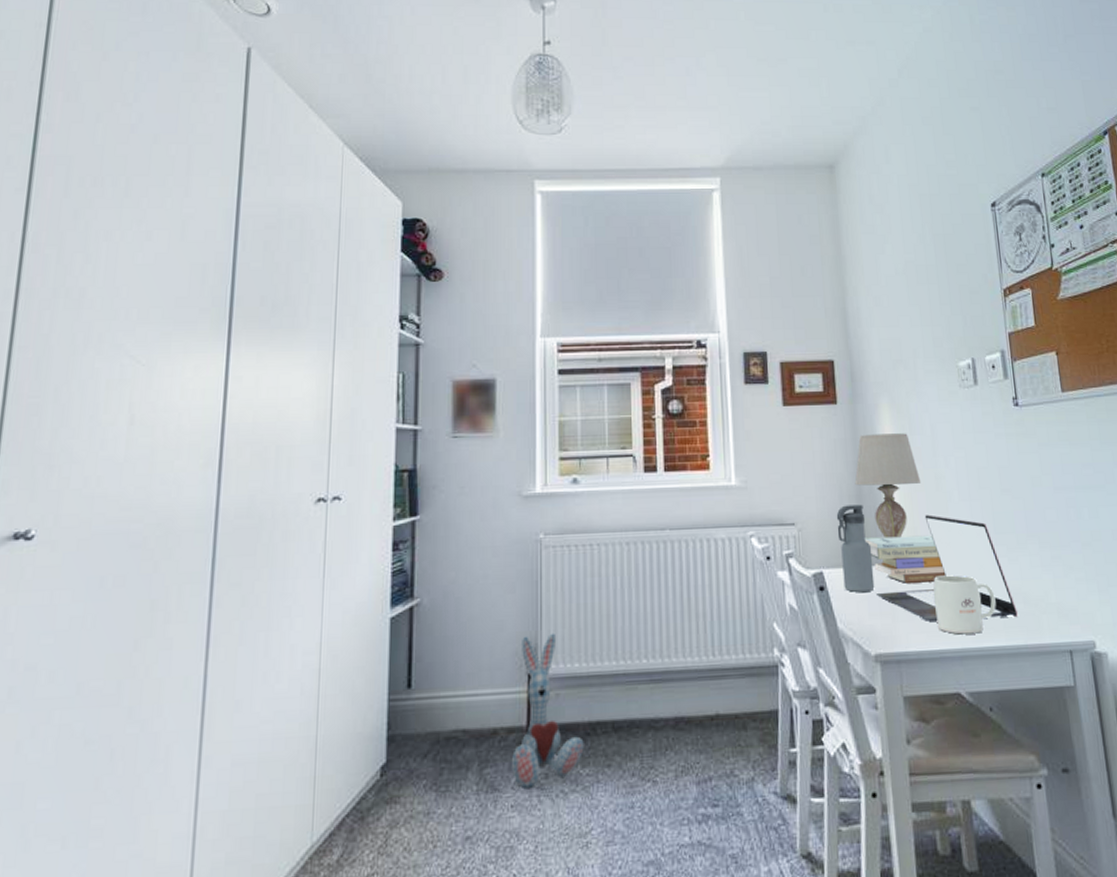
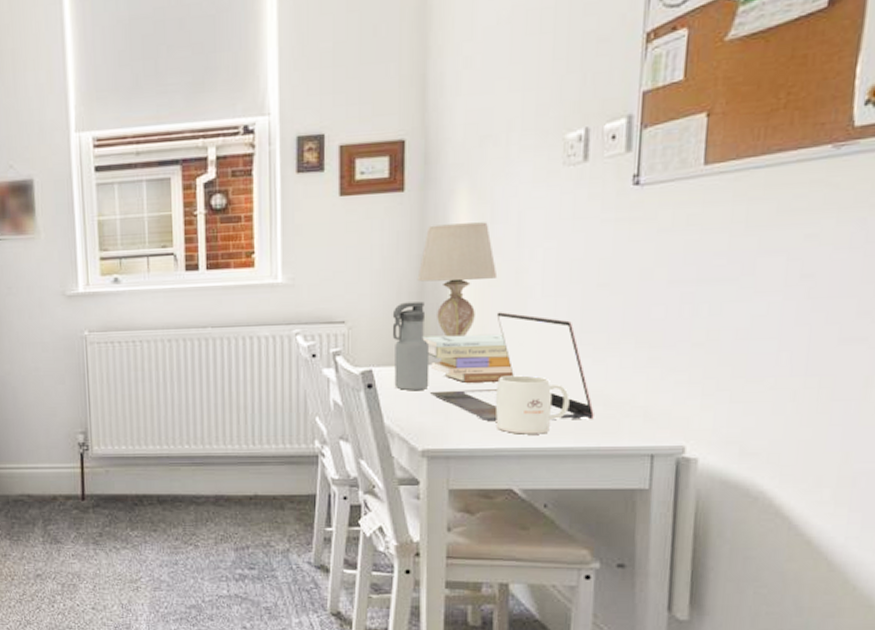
stuffed toy: present [511,633,584,790] -> none [69,419,133,544]

